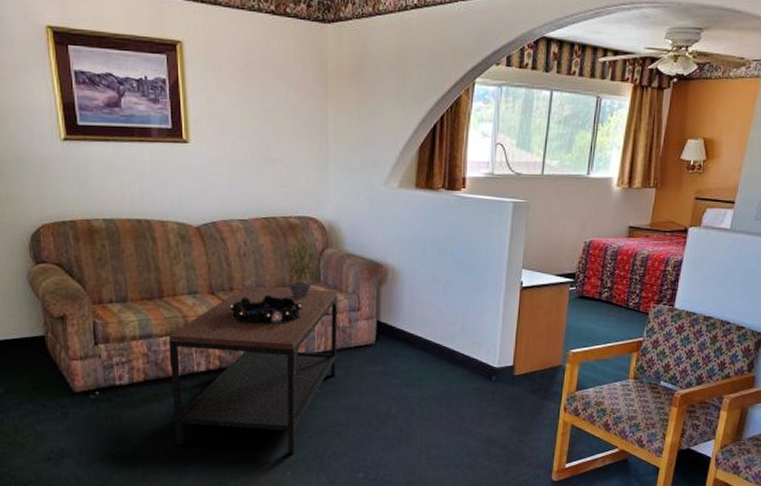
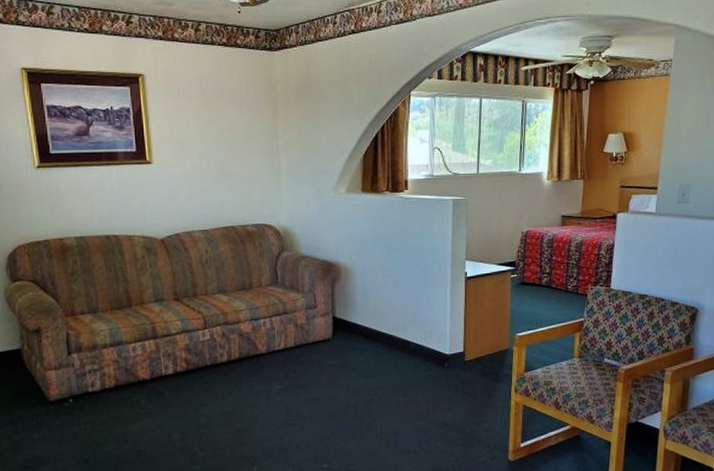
coffee table: present [168,286,338,454] -> none [137,290,298,449]
decorative bowl: present [229,294,302,326] -> none [194,298,262,327]
potted plant: present [280,238,327,299] -> none [239,244,283,301]

